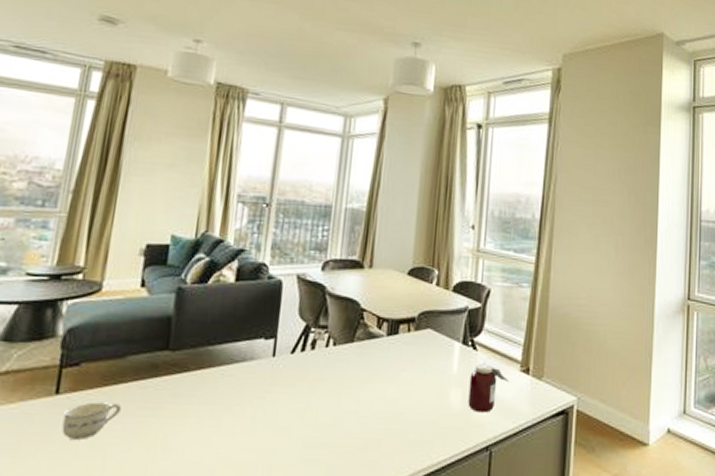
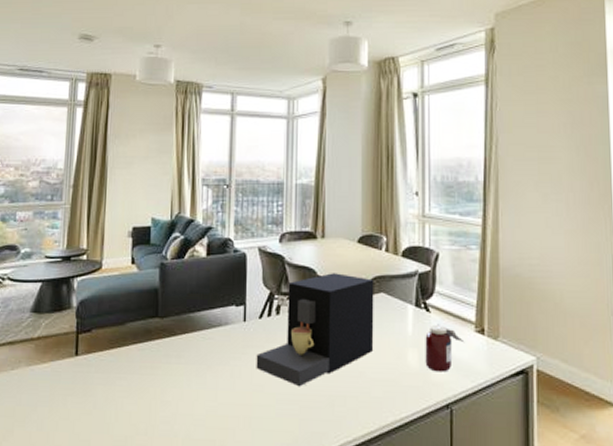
cup: present [61,402,121,439] -> none [83,362,125,393]
coffee maker: none [282,306,422,430] -> present [256,273,374,387]

